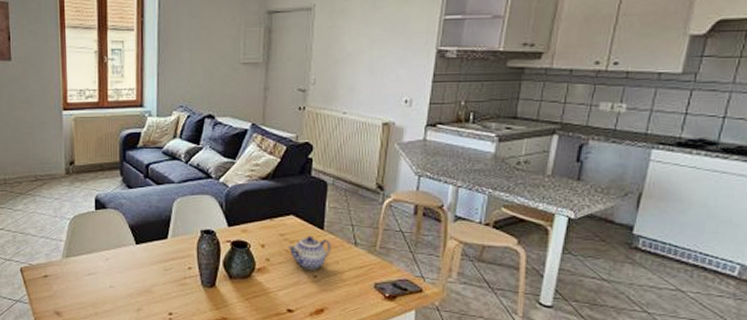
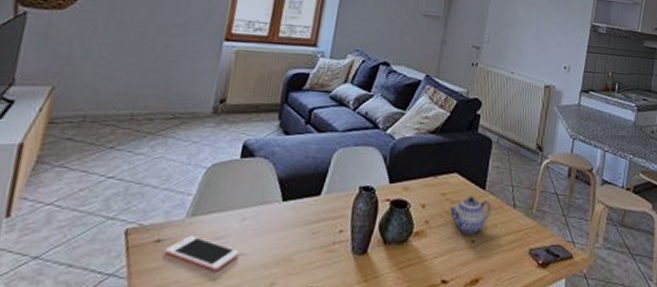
cell phone: none [52,272,109,299] -> present [164,235,241,271]

